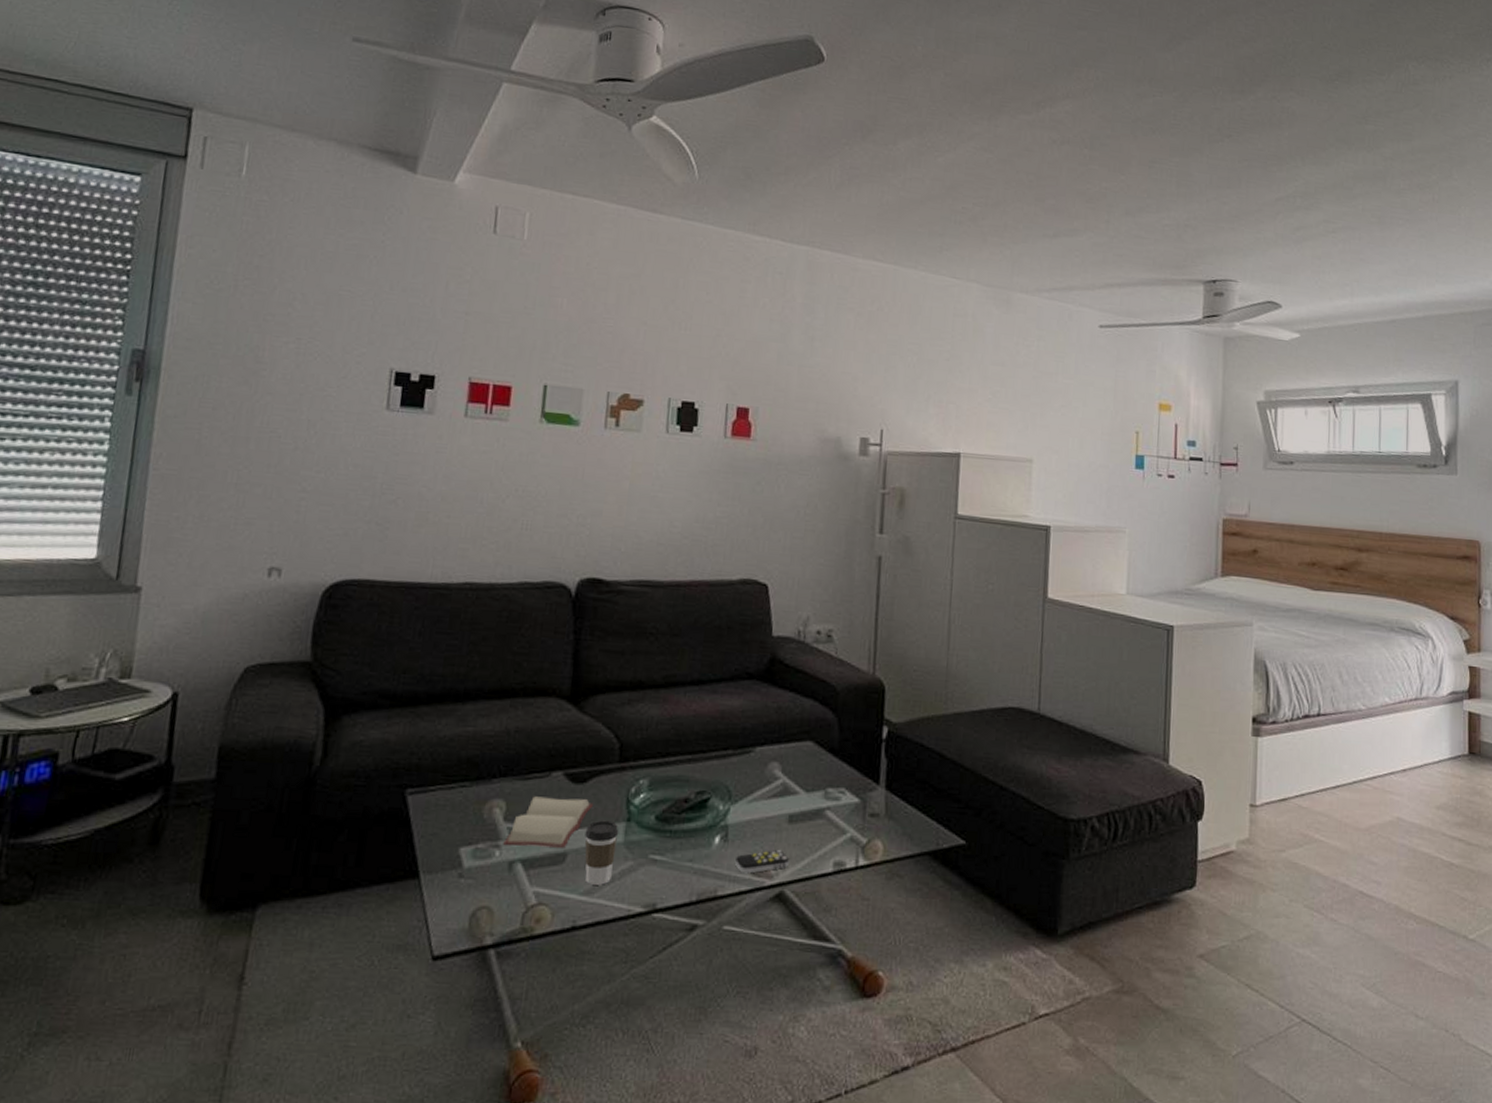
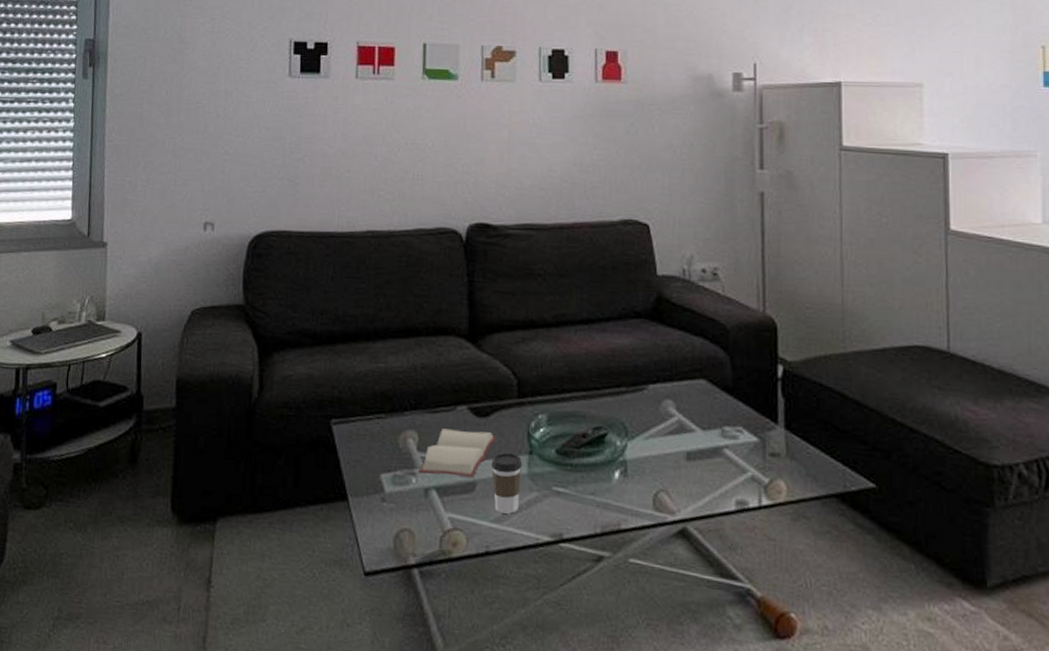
remote control: present [735,850,789,874] -> none [636,486,690,509]

